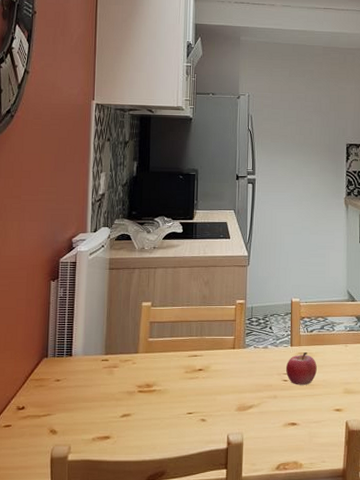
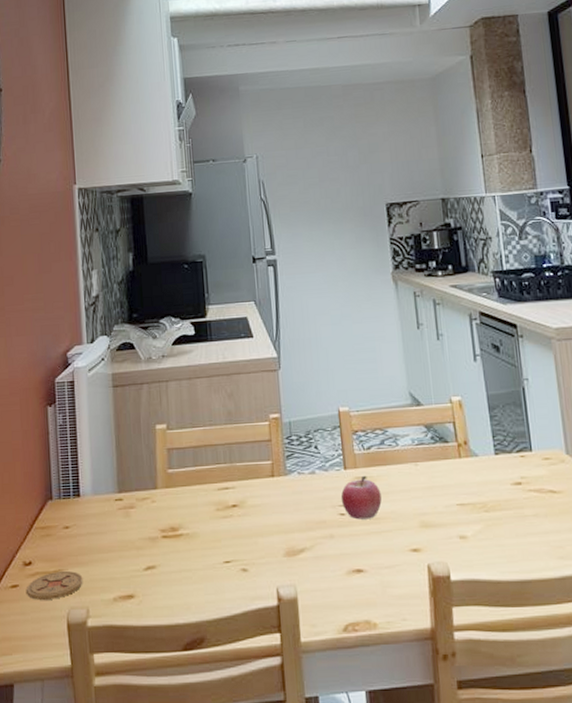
coaster: none [17,415,68,438] -> present [25,570,83,600]

